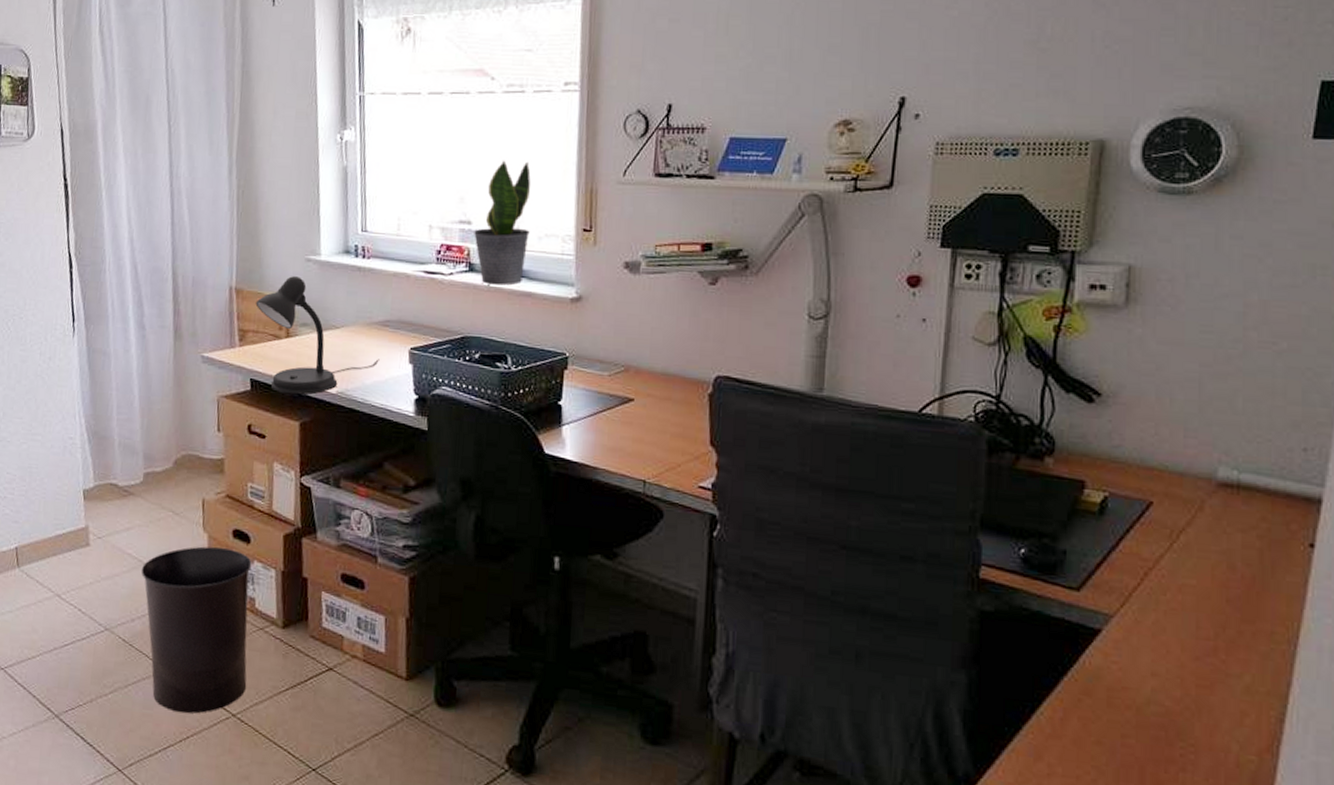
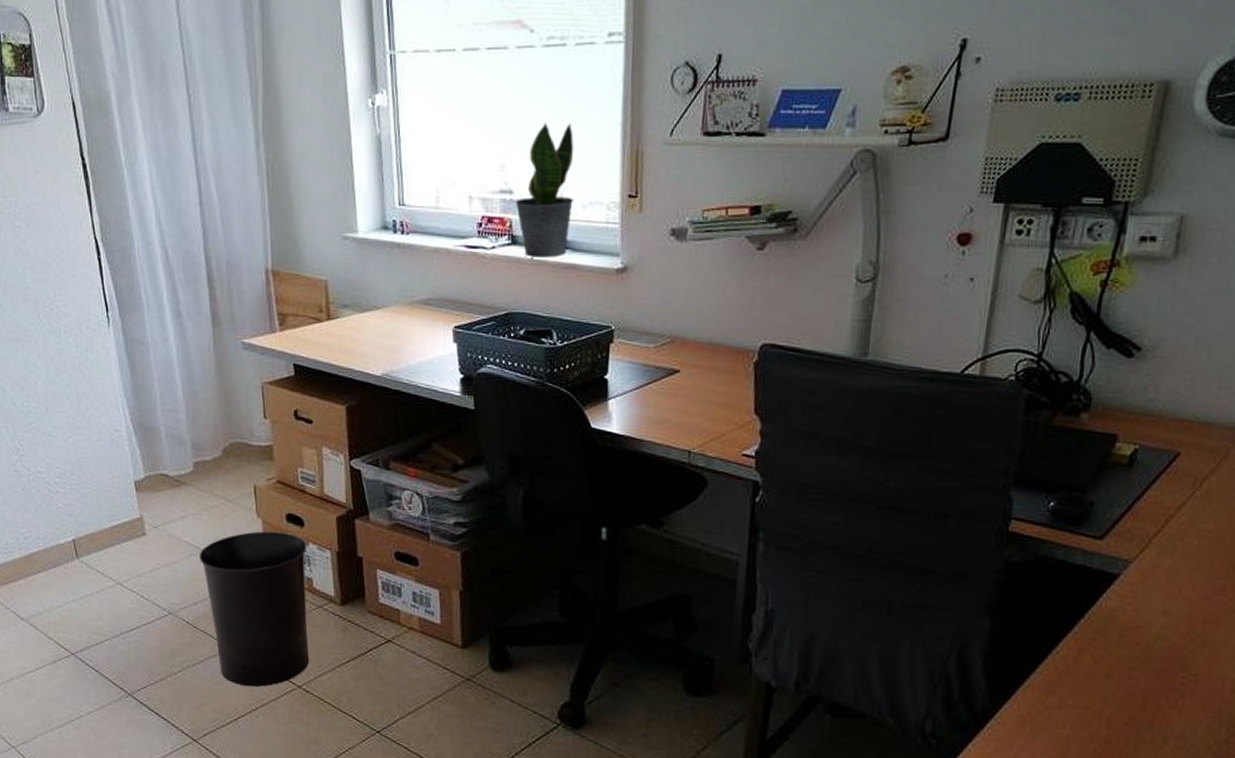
desk lamp: present [255,276,379,395] -> none [293,256,423,379]

